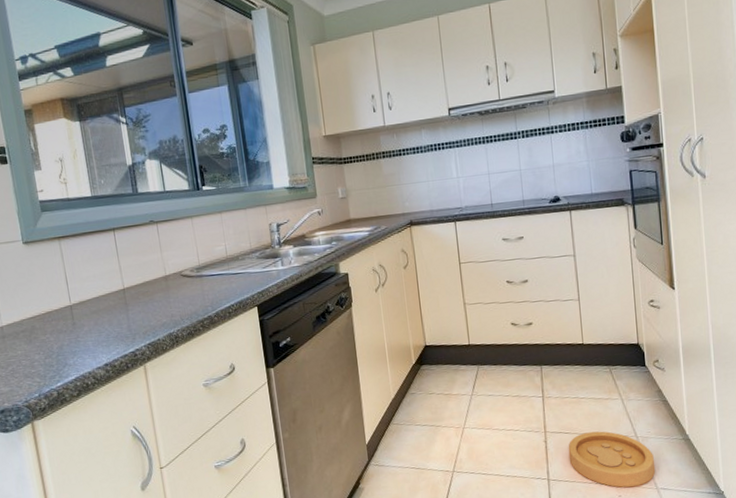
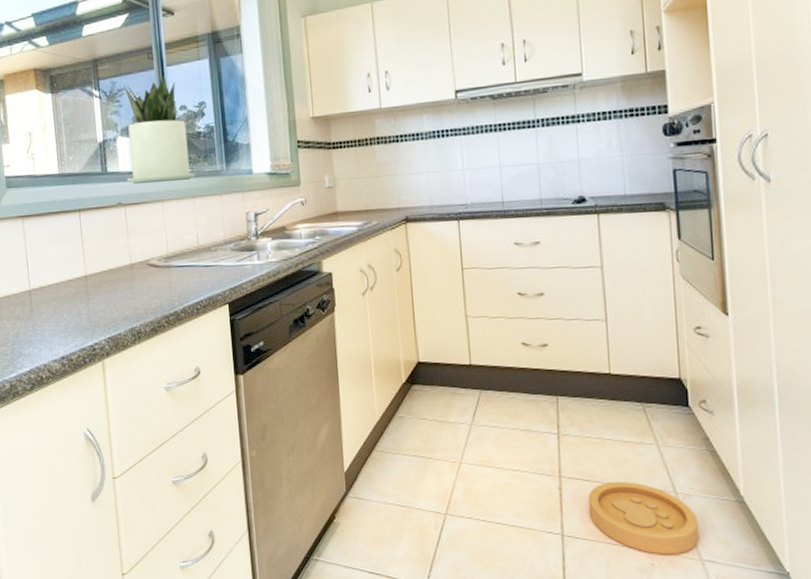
planter: none [148,101,221,203] -> present [123,75,196,185]

